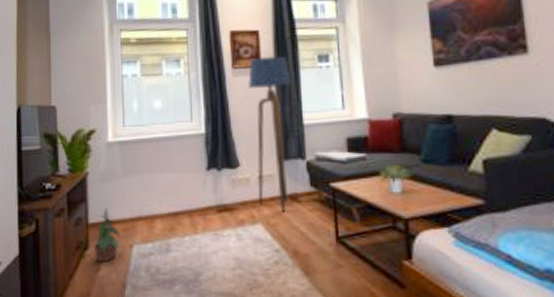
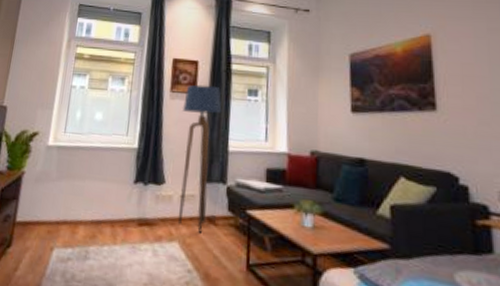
potted plant: present [93,208,120,263] -> none [15,208,44,263]

